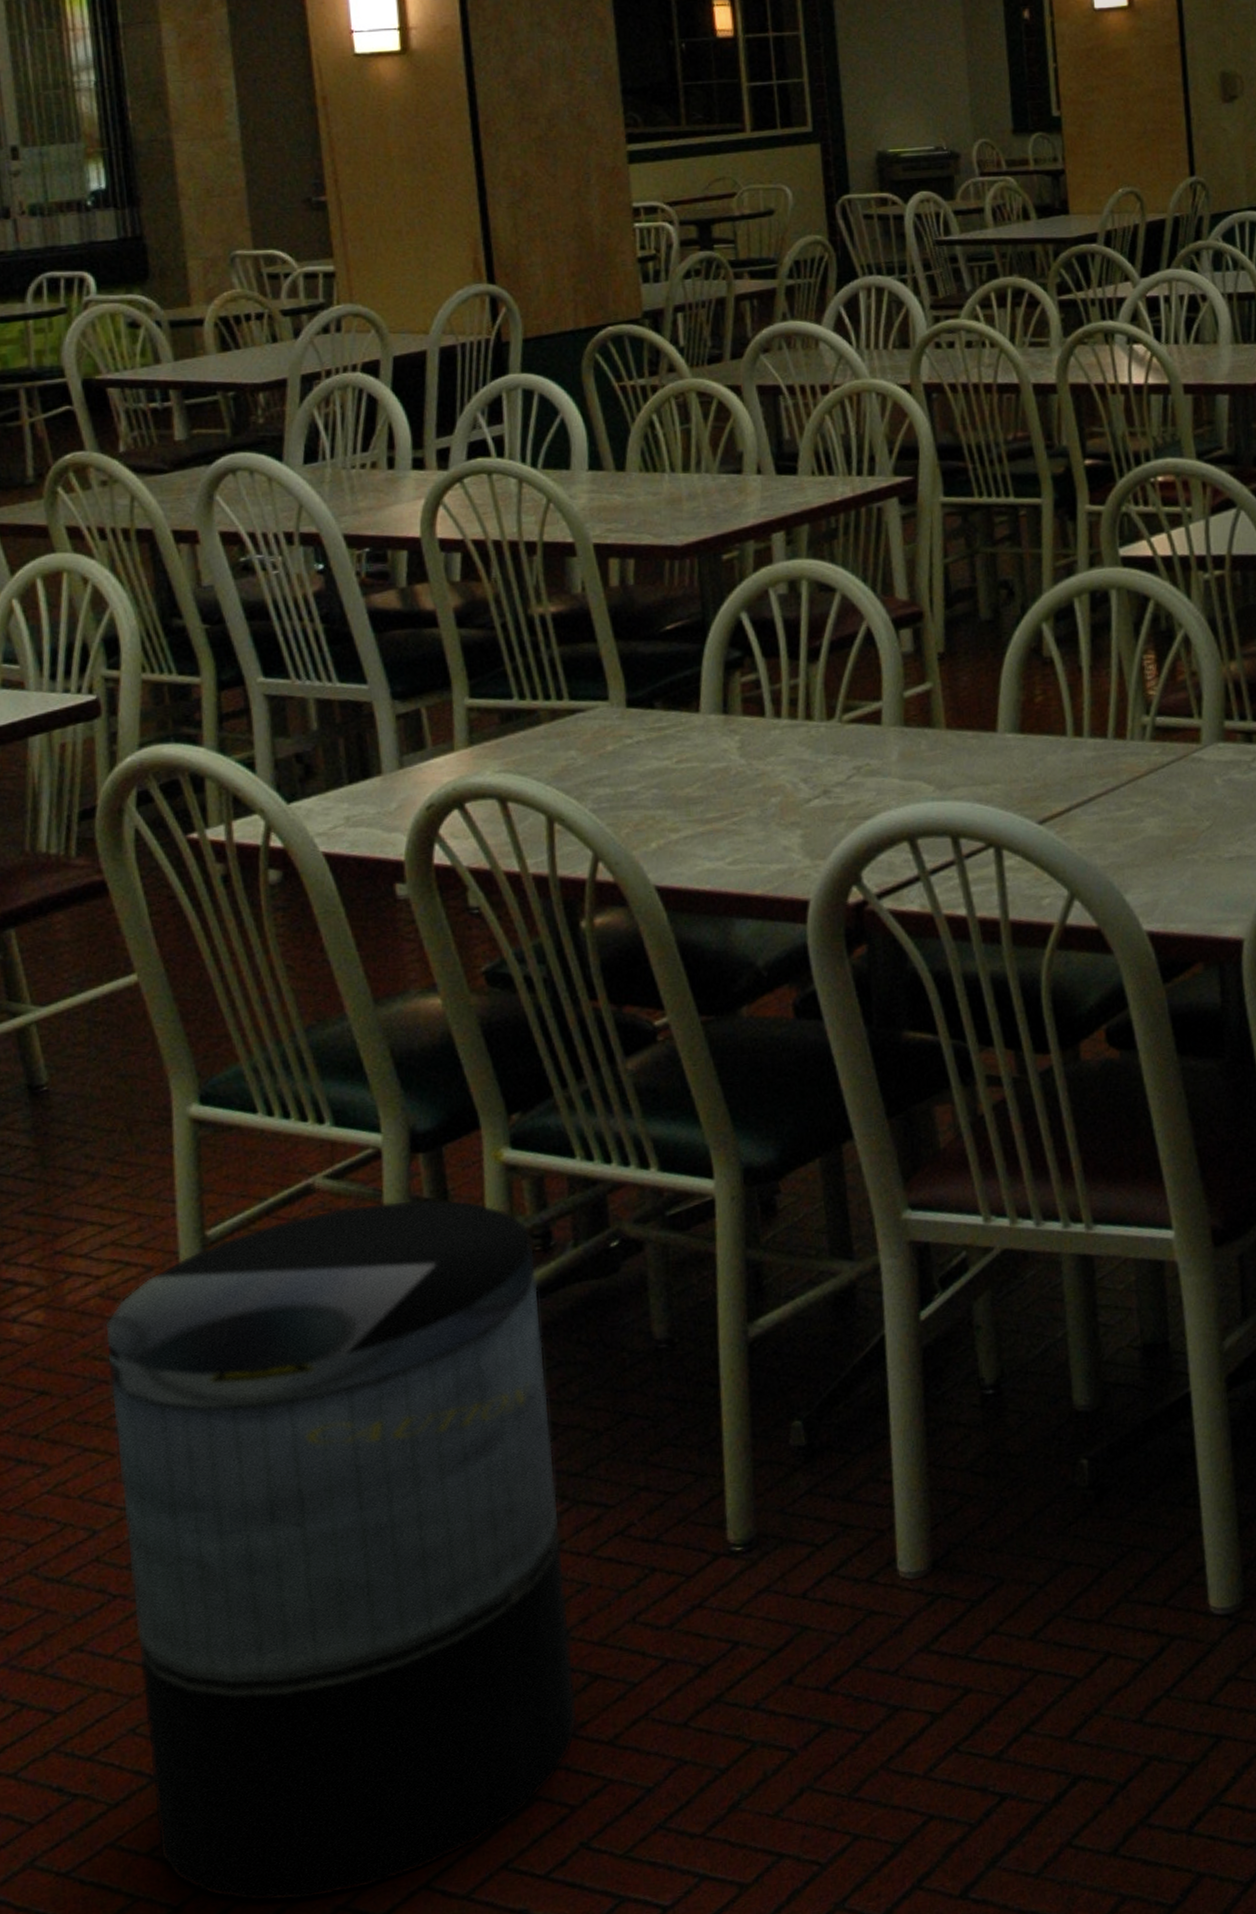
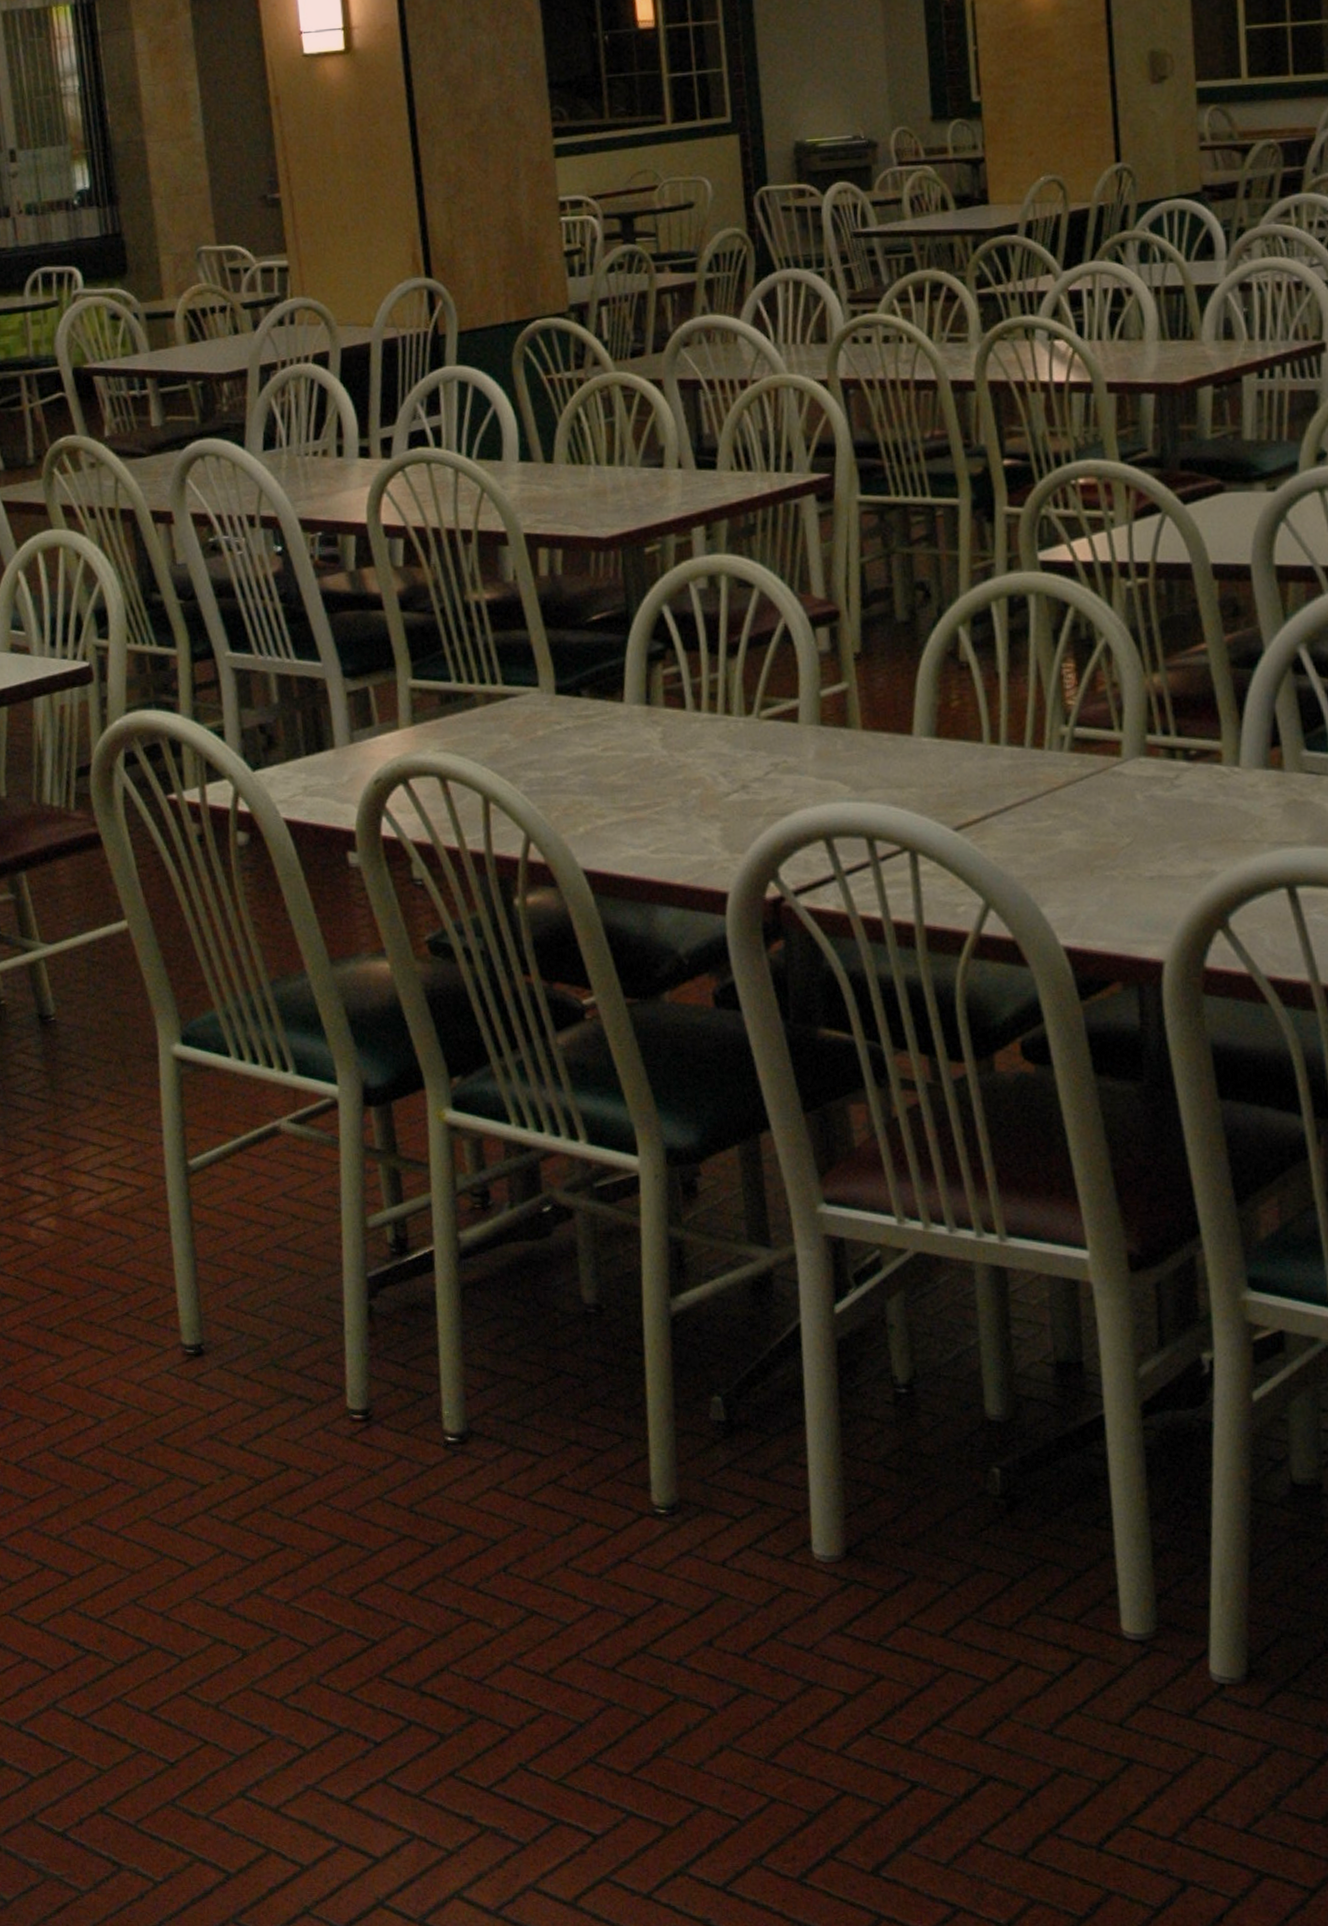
trash can: present [104,1198,578,1902] -> none [105,1149,516,1775]

